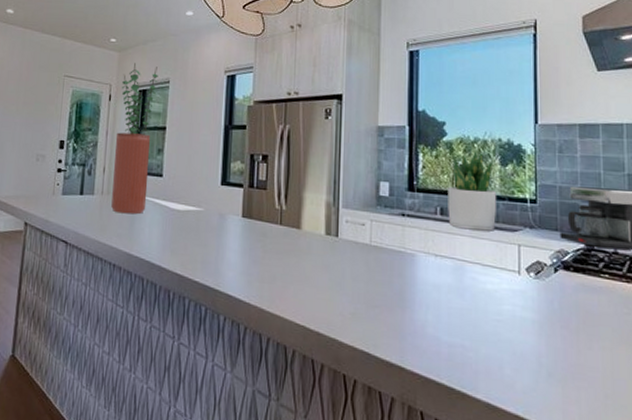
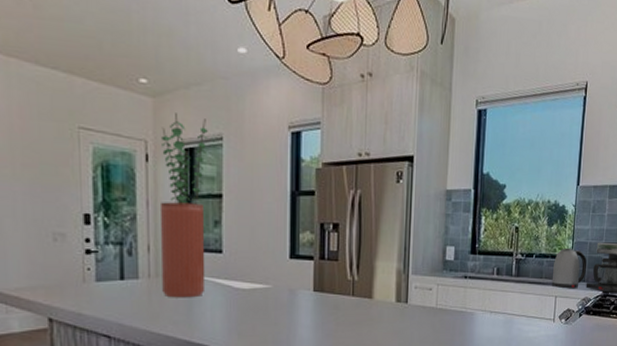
planter: present [448,151,496,231] -> none [503,213,543,286]
kettle: none [511,190,559,238] -> present [551,248,587,289]

